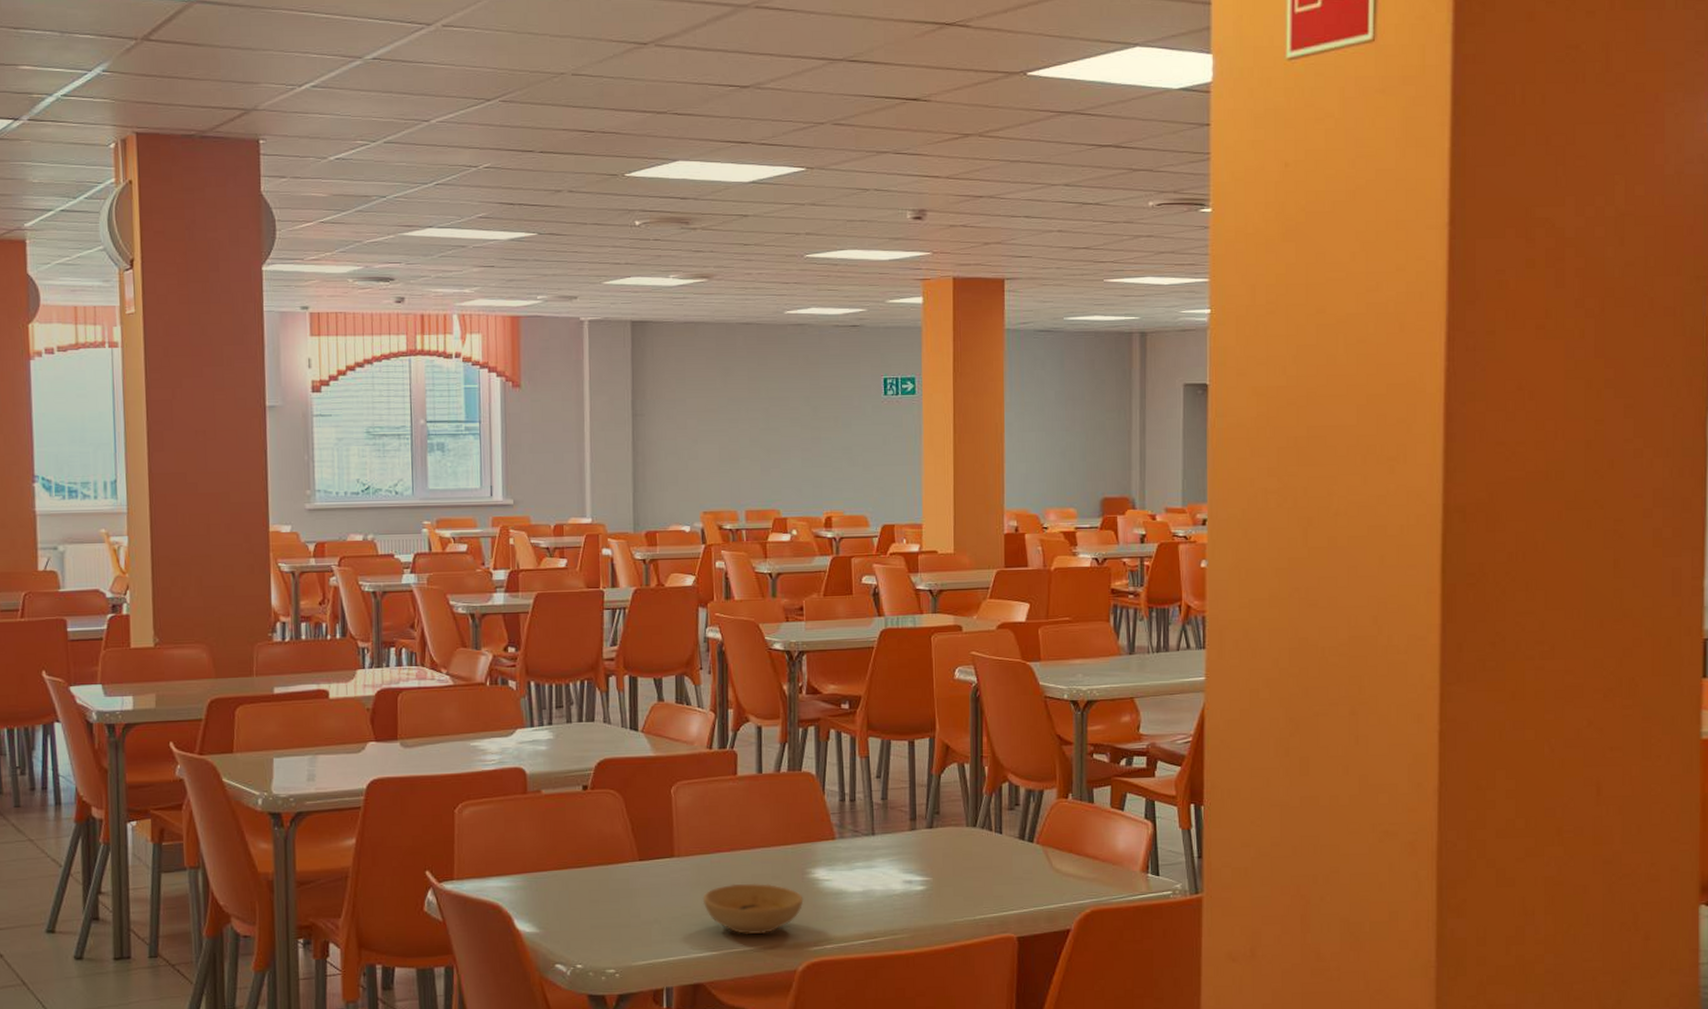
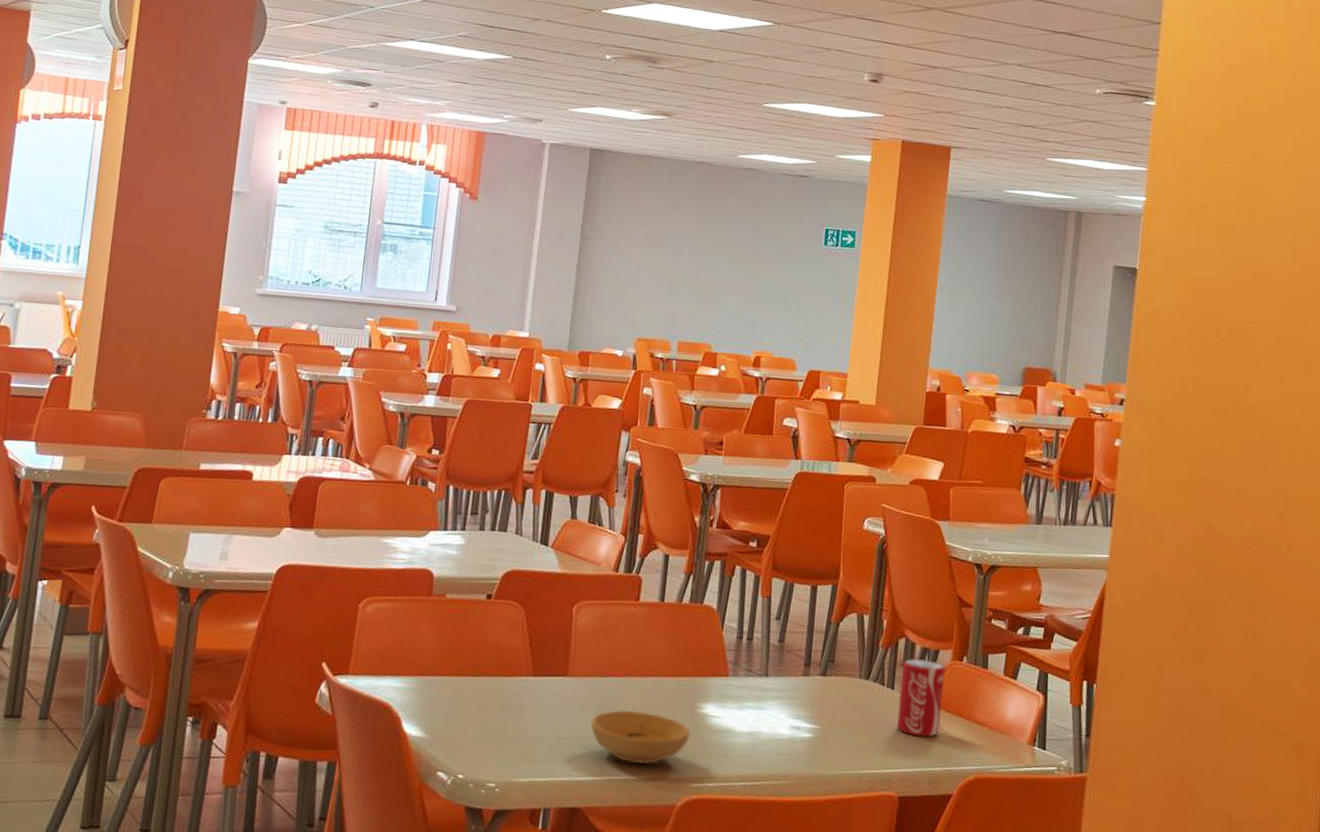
beverage can: none [1007,800,1052,877] -> present [896,659,946,737]

